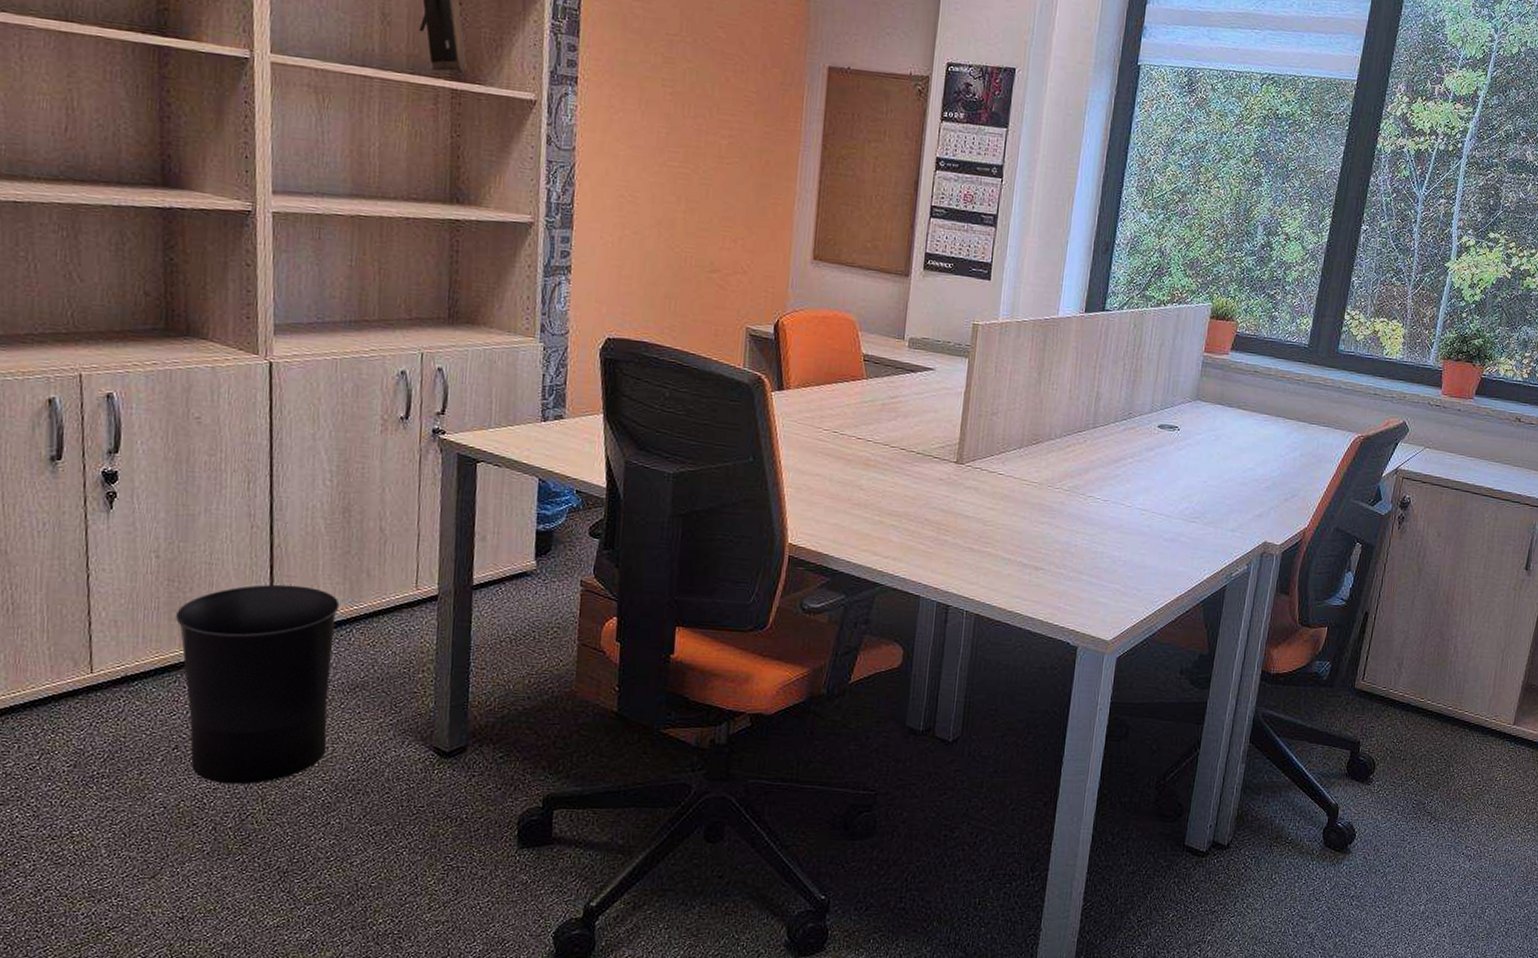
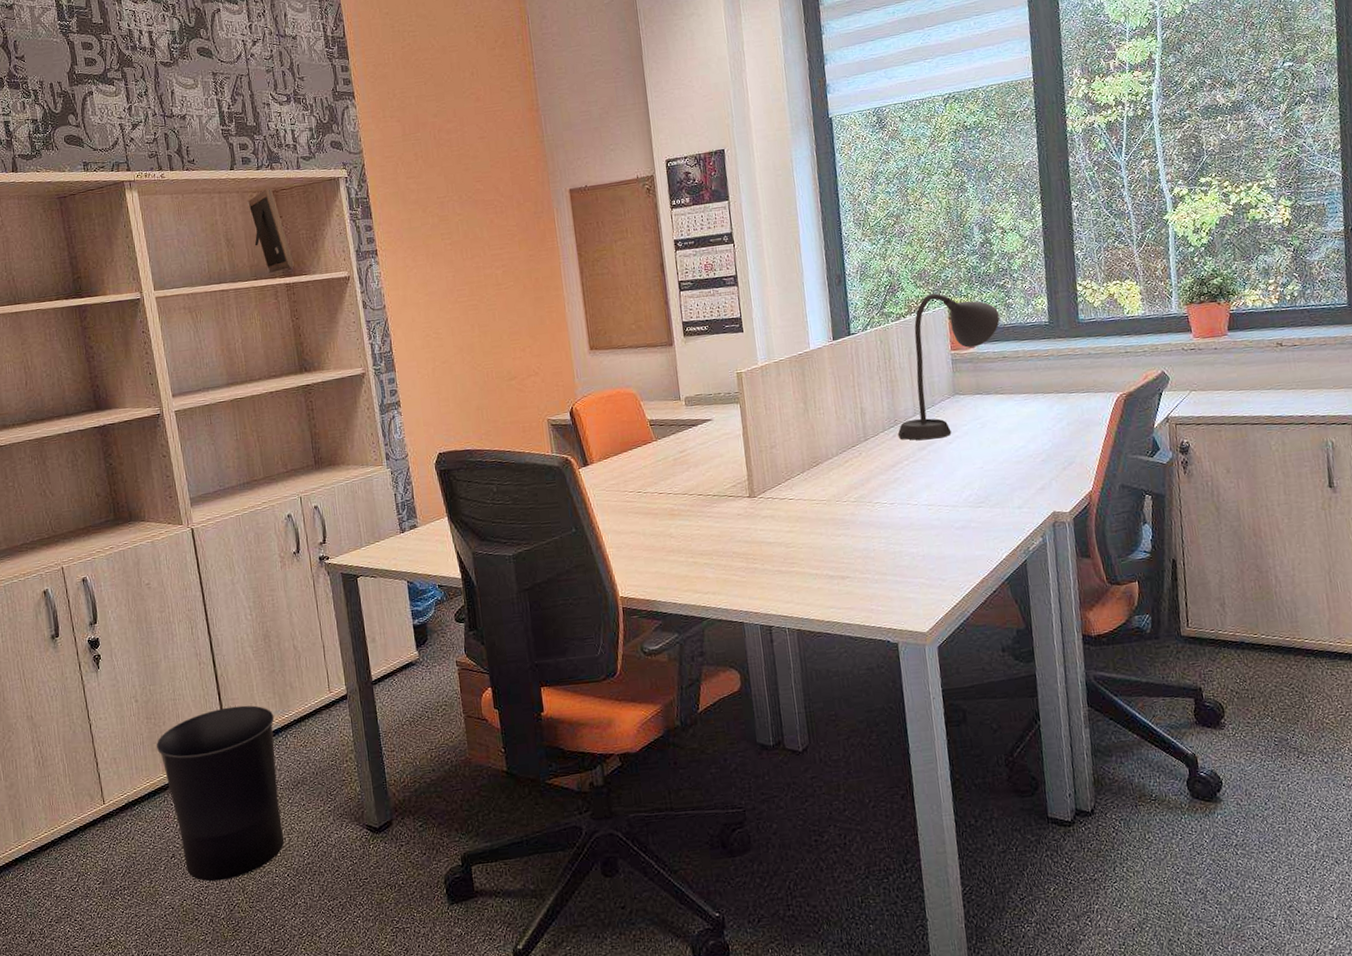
desk lamp: none [1128,287,1262,442] -> present [897,293,1000,440]

